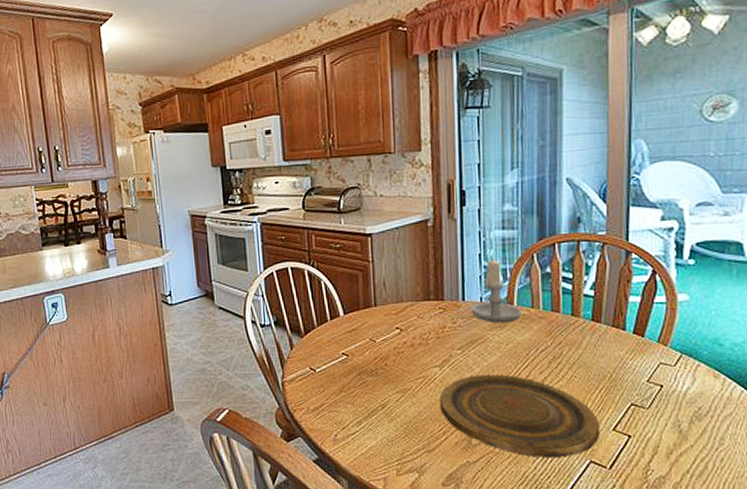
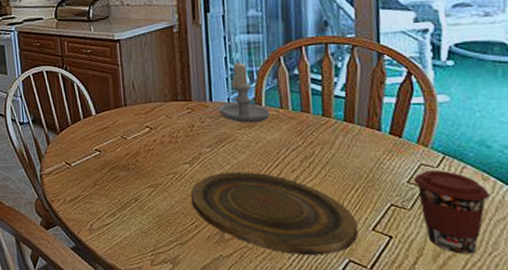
coffee cup: none [653,368,720,450] -> present [413,170,491,254]

